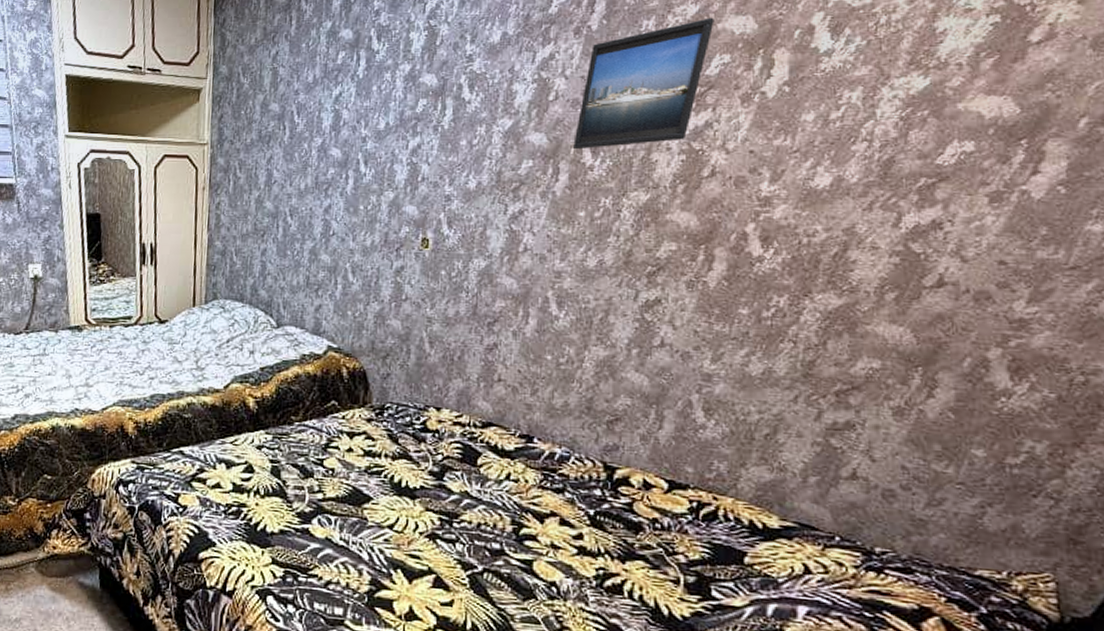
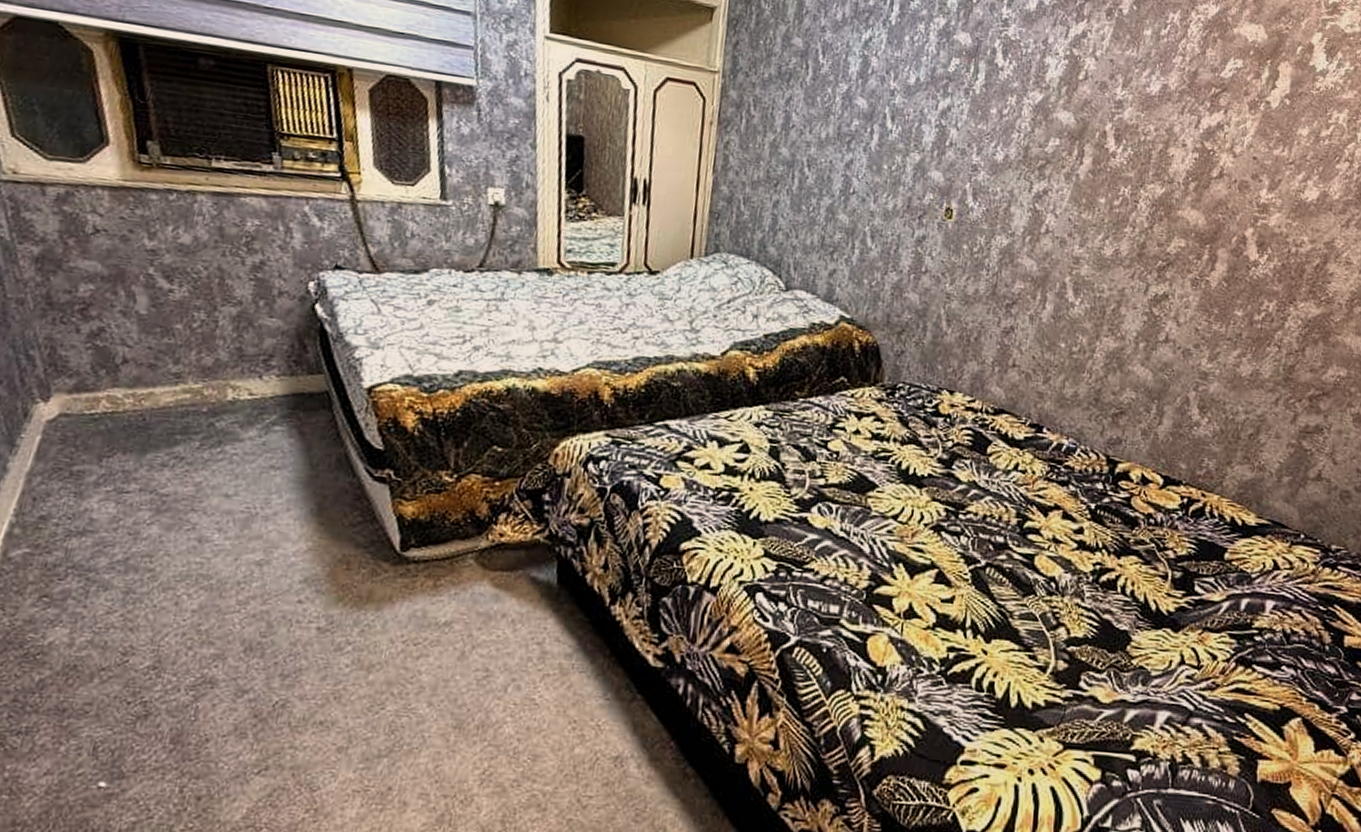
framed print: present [573,17,714,150] -> none [1098,20,1231,139]

